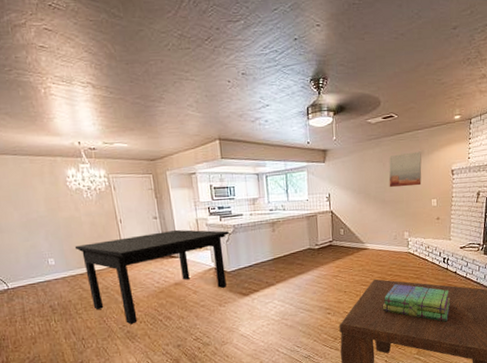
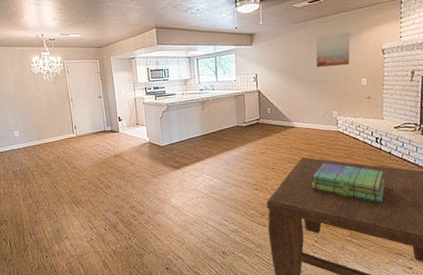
dining table: present [74,229,230,325] -> none [34,107,164,191]

